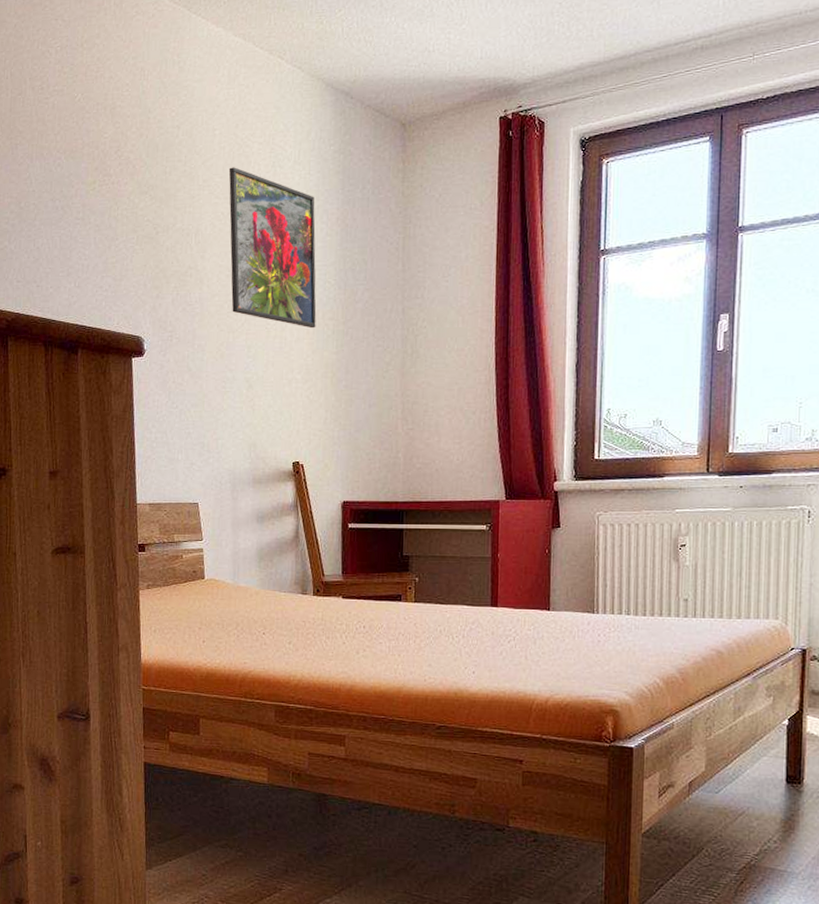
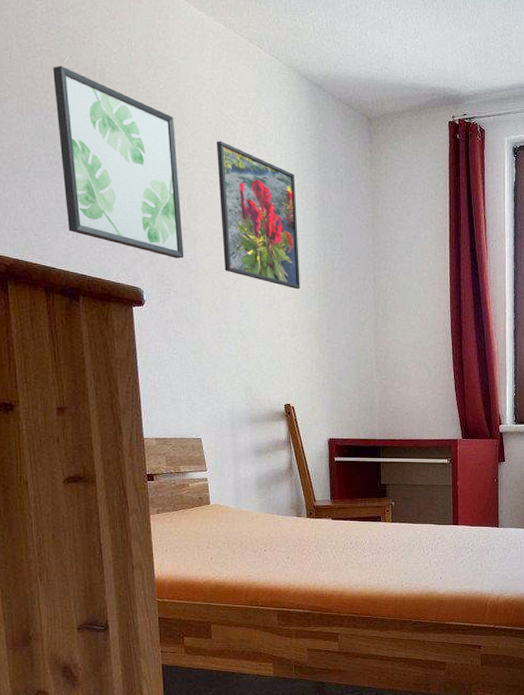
wall art: none [63,104,189,302] -> present [52,65,184,259]

